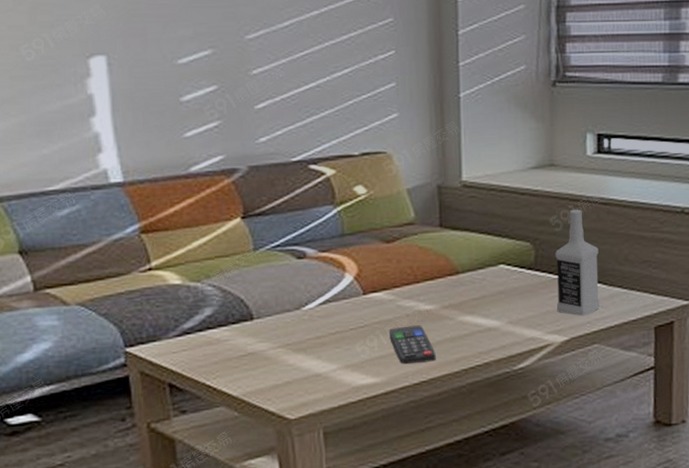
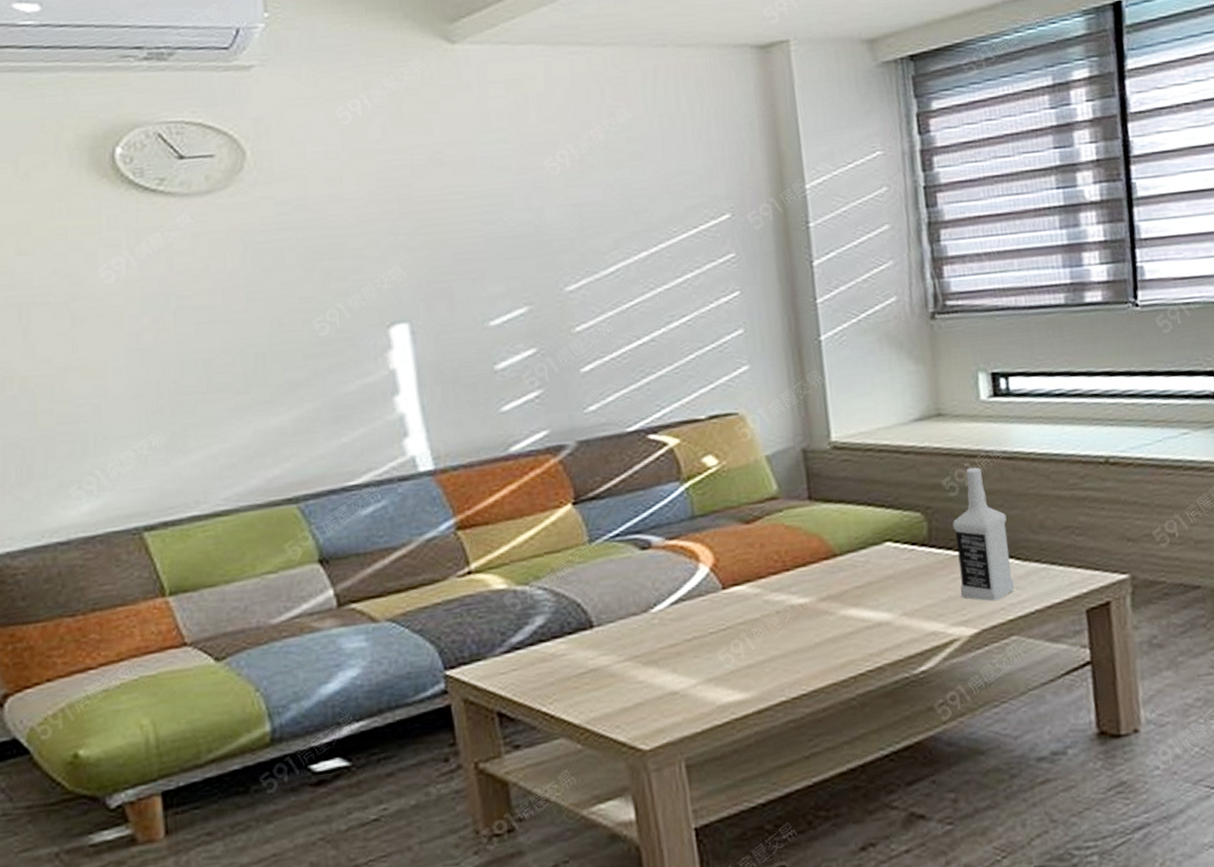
remote control: present [389,325,436,365] -> none [757,623,817,675]

